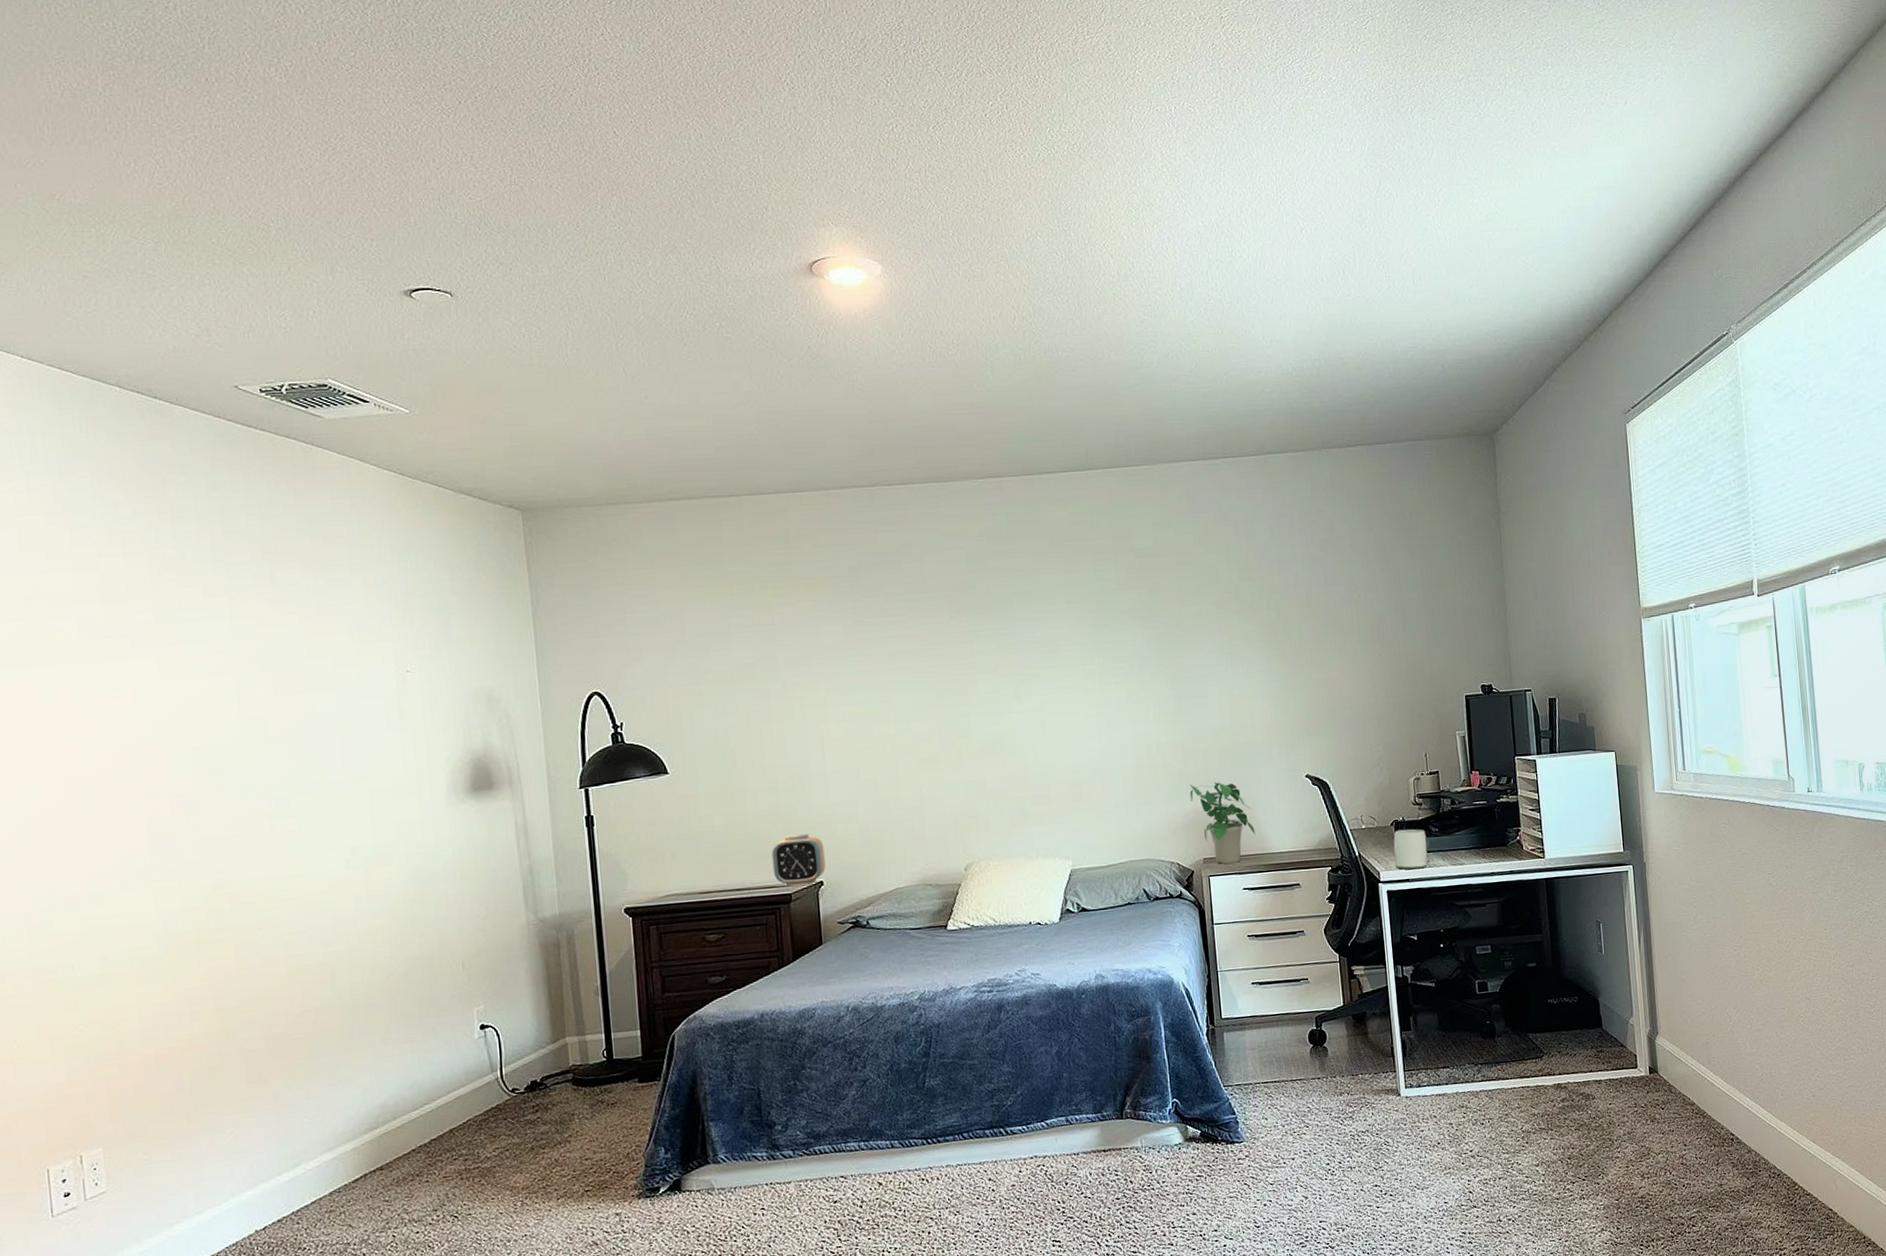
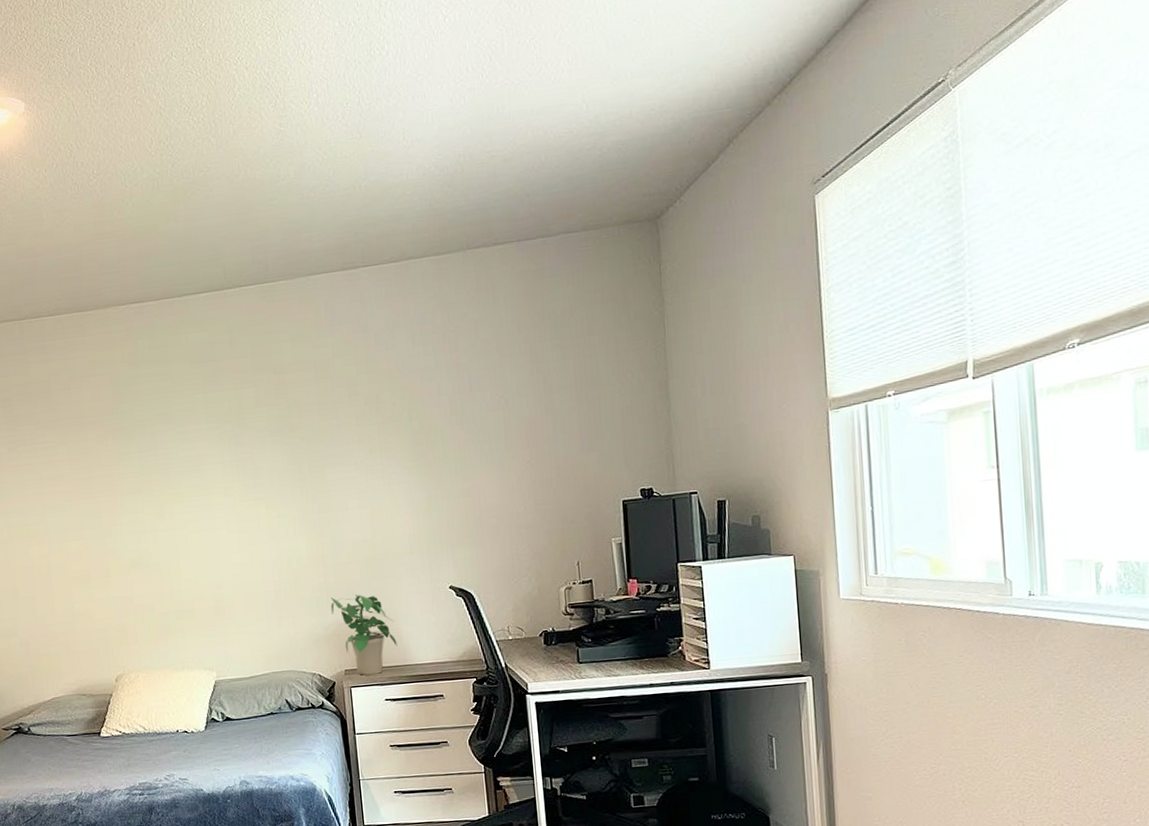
mug: present [1393,829,1428,870] -> none [542,639,580,682]

